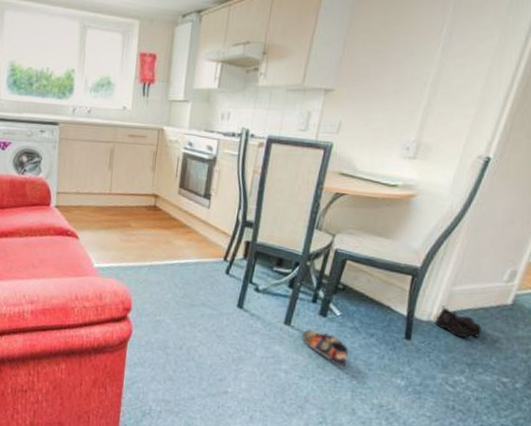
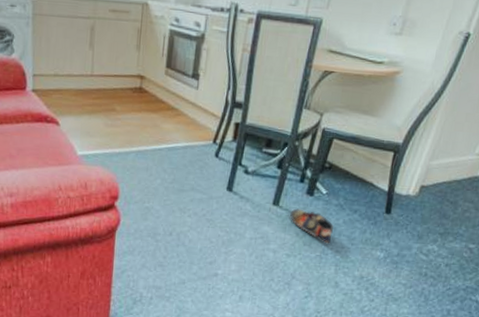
boots: present [435,305,482,339] -> none [413,180,454,210]

